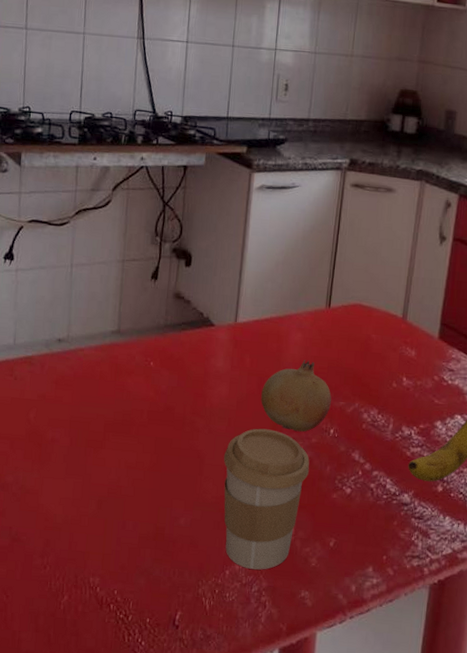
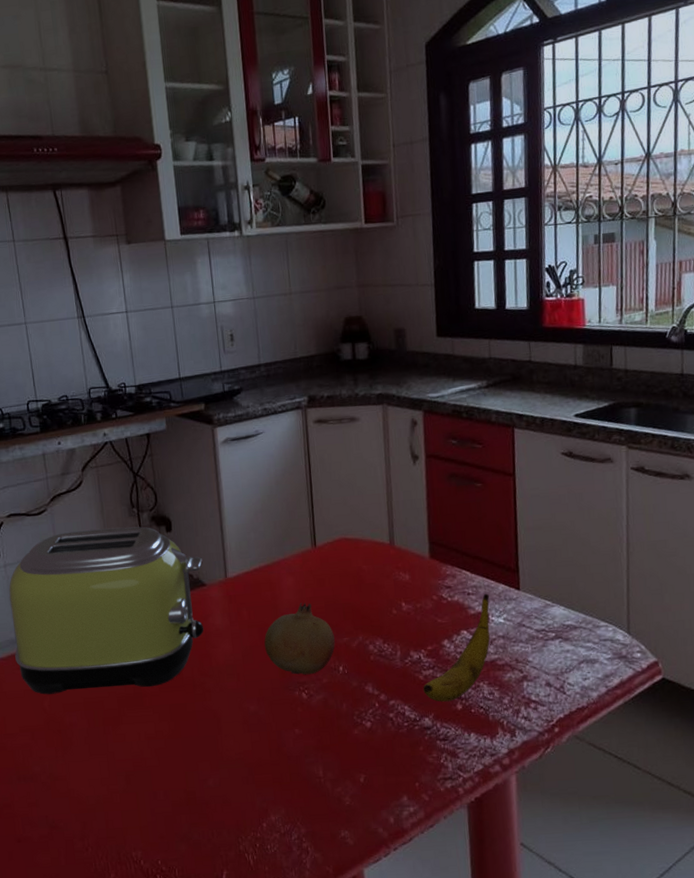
toaster: none [9,248,216,417] -> present [9,526,204,695]
coffee cup: present [223,428,310,570] -> none [239,677,326,818]

